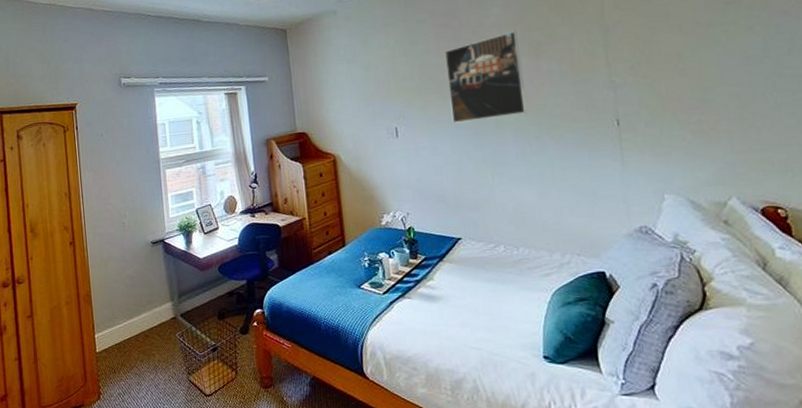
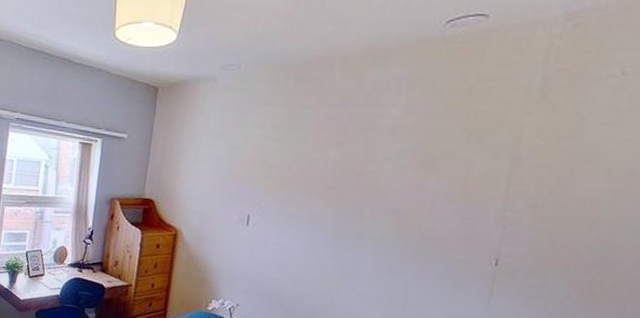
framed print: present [444,30,527,123] -> none [311,138,412,231]

